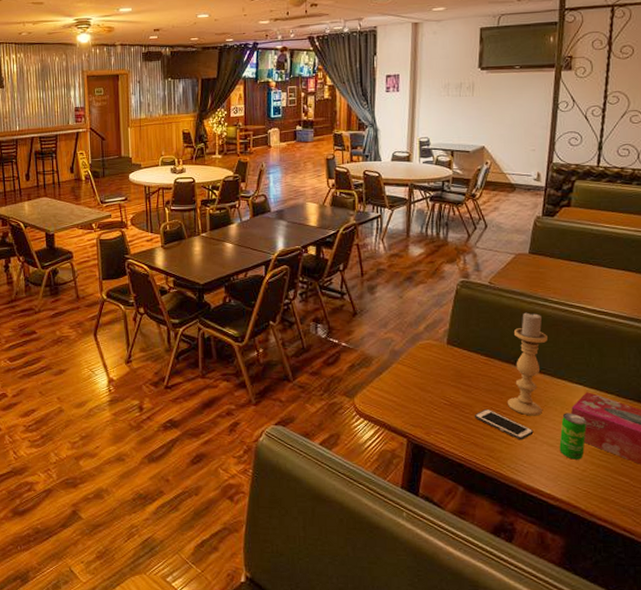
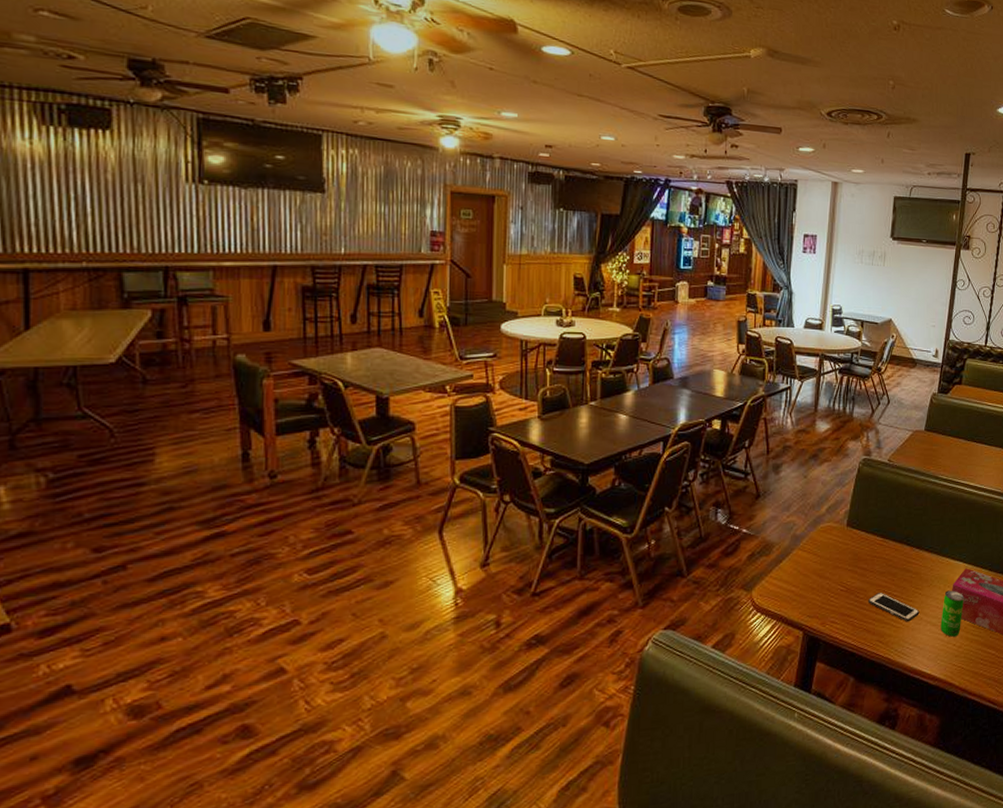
candle holder: present [507,312,547,416] -> none [898,490,936,597]

